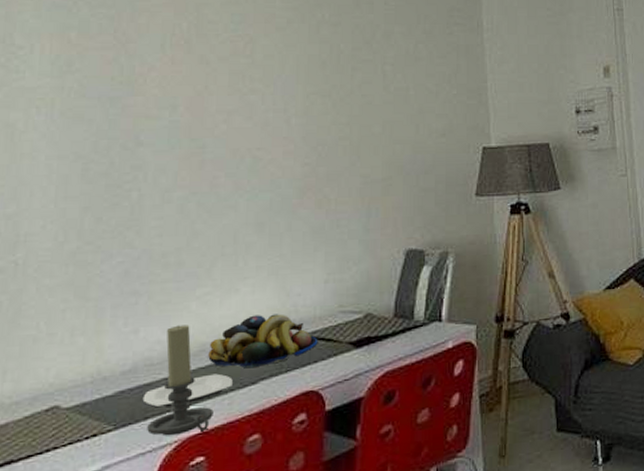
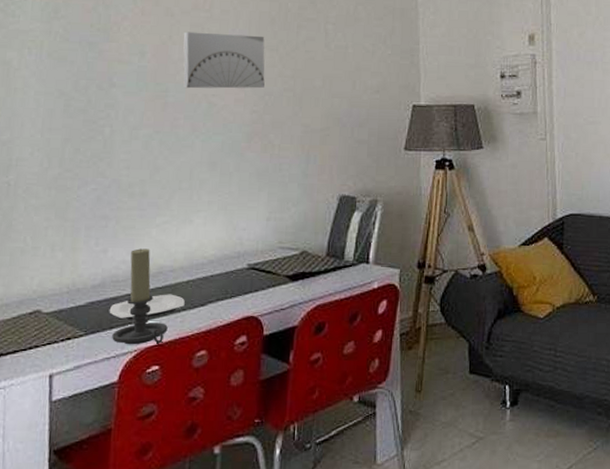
fruit bowl: present [208,314,318,369] -> none [165,245,259,292]
wall art: none [221,80,317,143] -> present [183,31,265,89]

